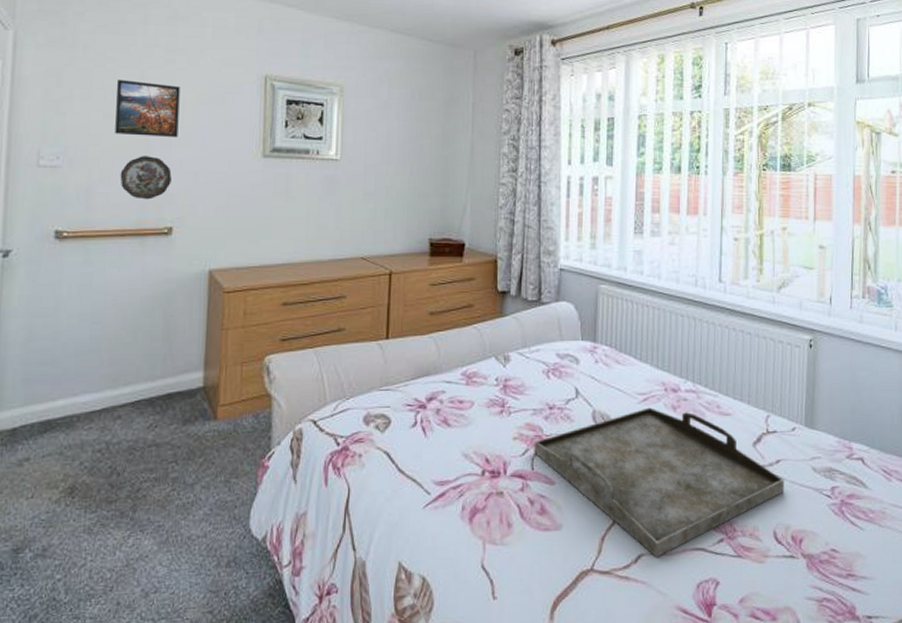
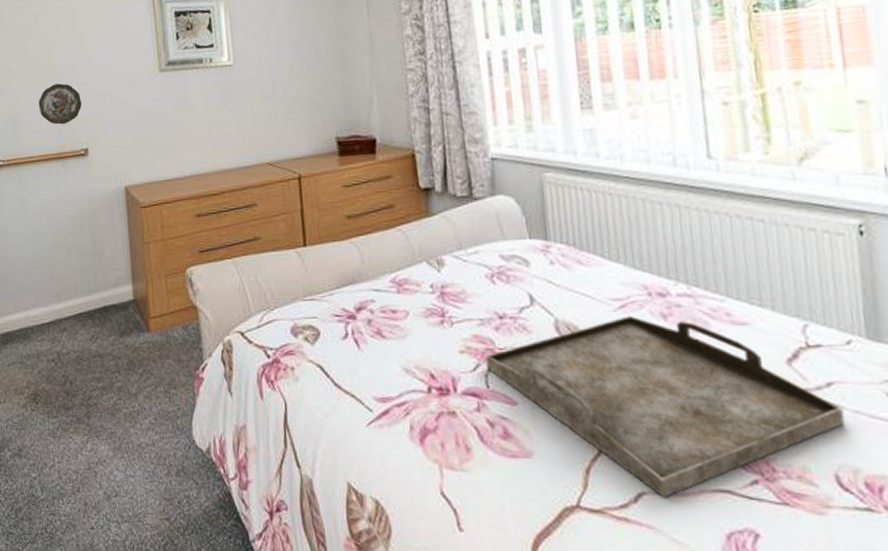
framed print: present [115,79,180,138] -> none [25,14,82,67]

